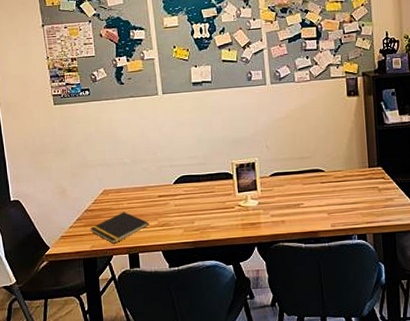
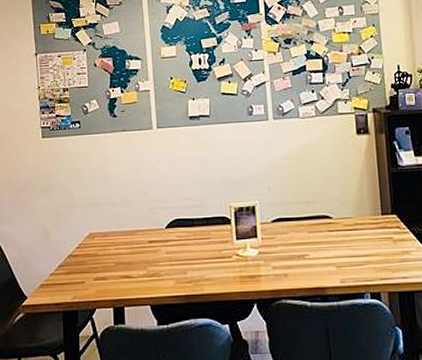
notepad: present [90,211,149,244] -> none [72,258,137,295]

